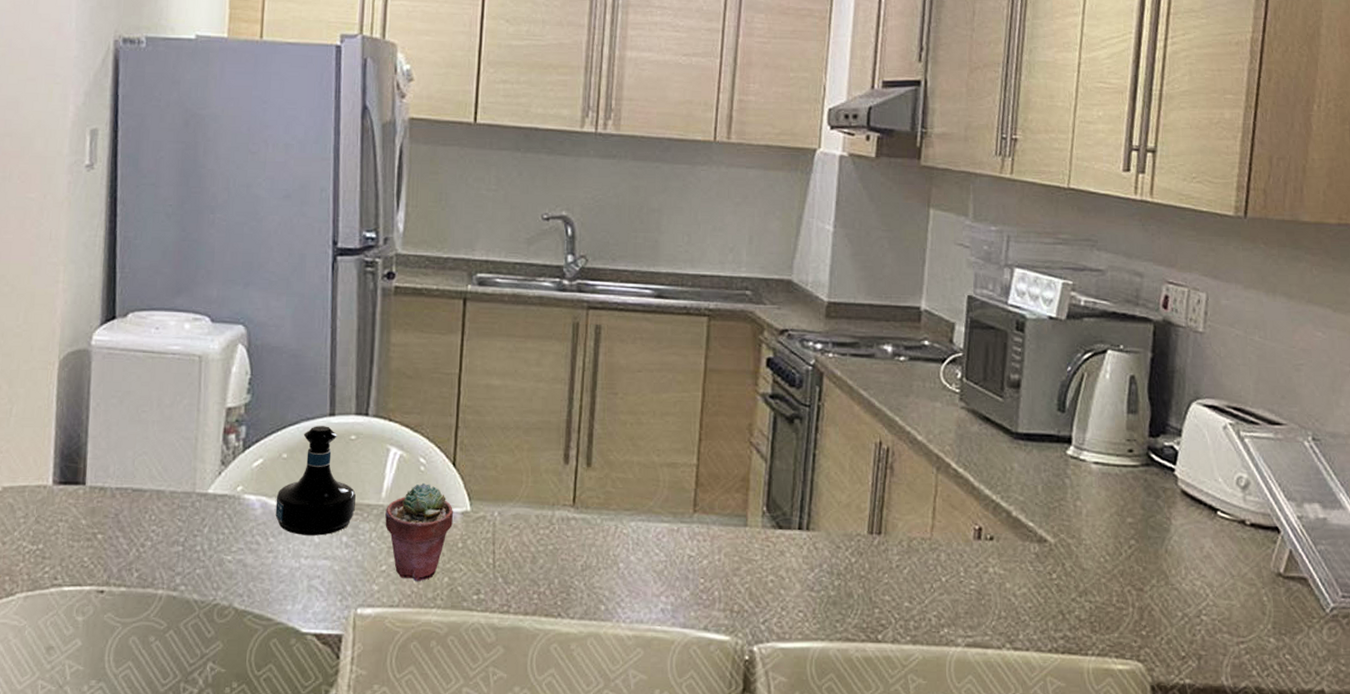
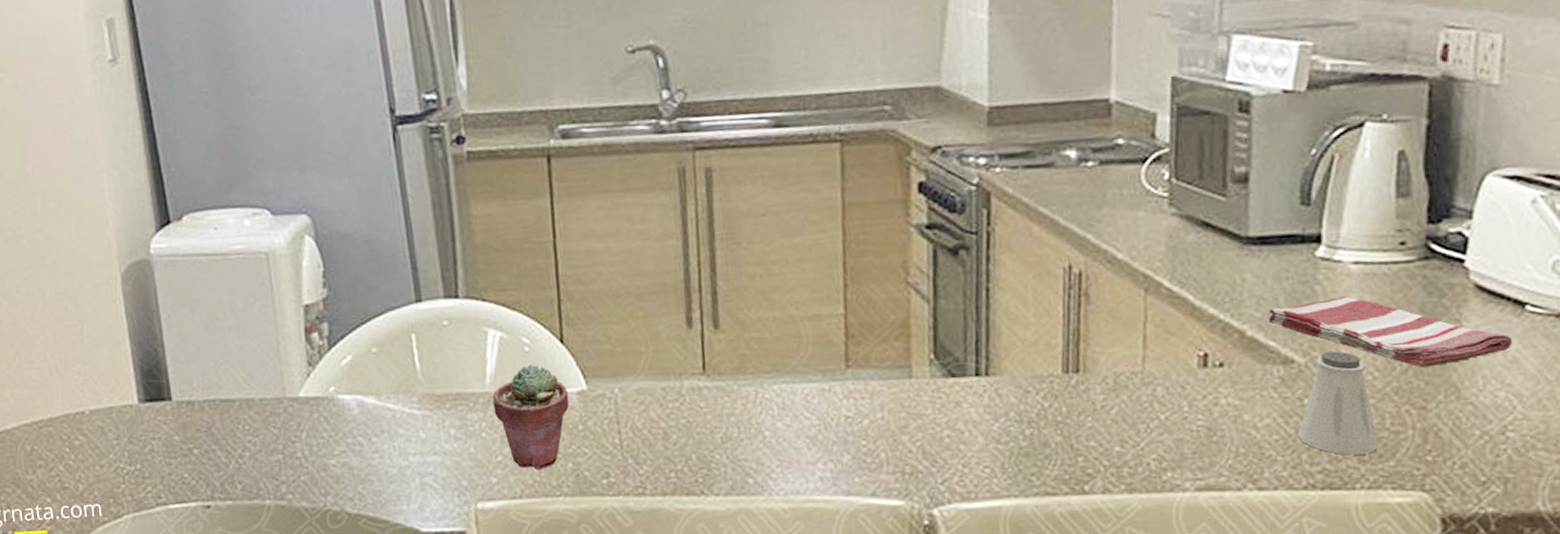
tequila bottle: present [275,426,356,536] -> none [372,313,459,432]
dish towel: none [1028,490,1208,556] -> present [1267,296,1513,368]
saltshaker: none [1047,535,1106,626] -> present [1298,351,1378,456]

